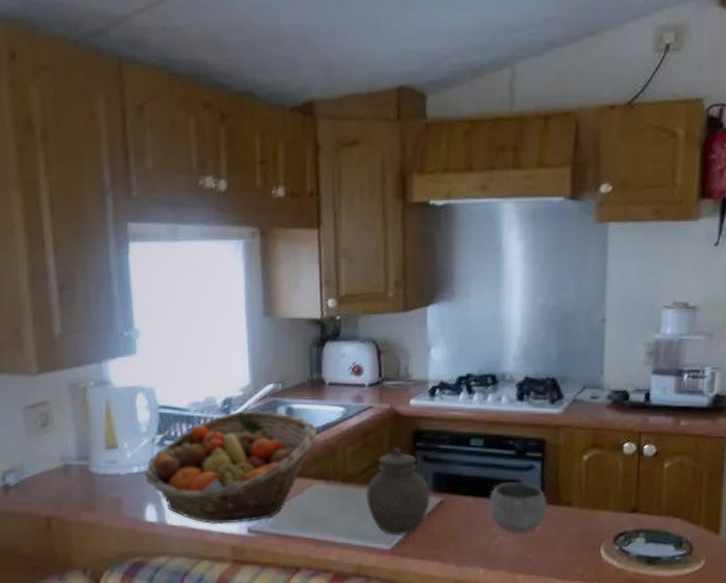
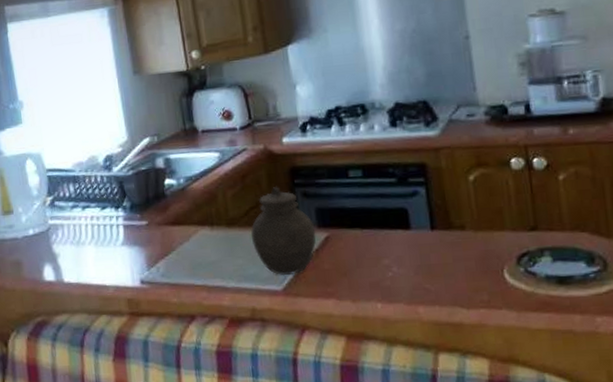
fruit basket: present [144,410,317,525] -> none [39,164,197,279]
bowl: present [488,482,548,533] -> none [376,209,441,263]

